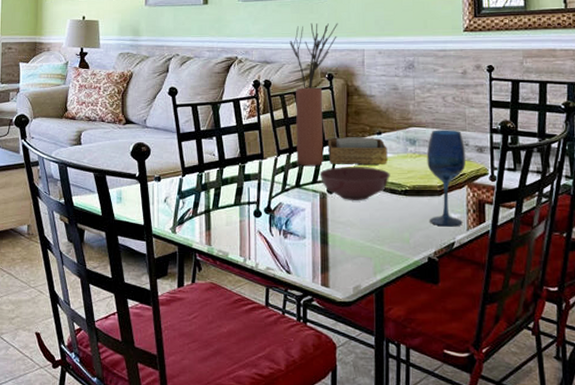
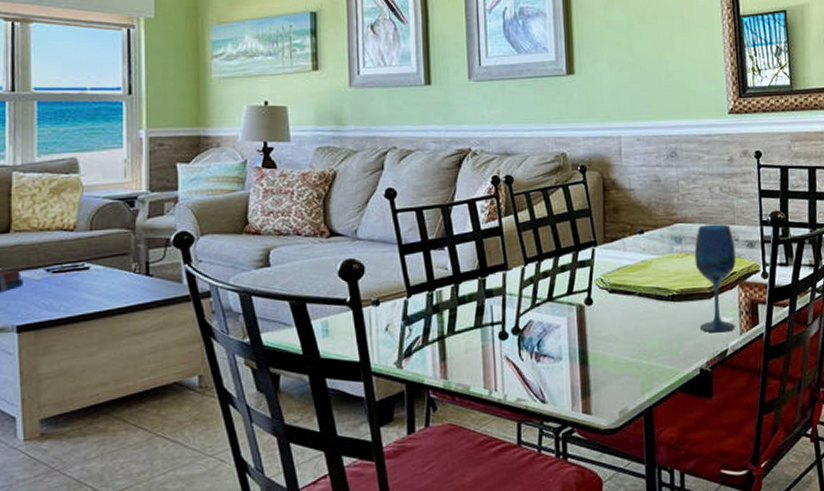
vase: present [290,22,338,165] -> none [533,106,590,275]
bowl: present [319,167,390,200] -> none [575,271,656,312]
napkin holder: present [327,137,388,164] -> none [582,237,652,271]

